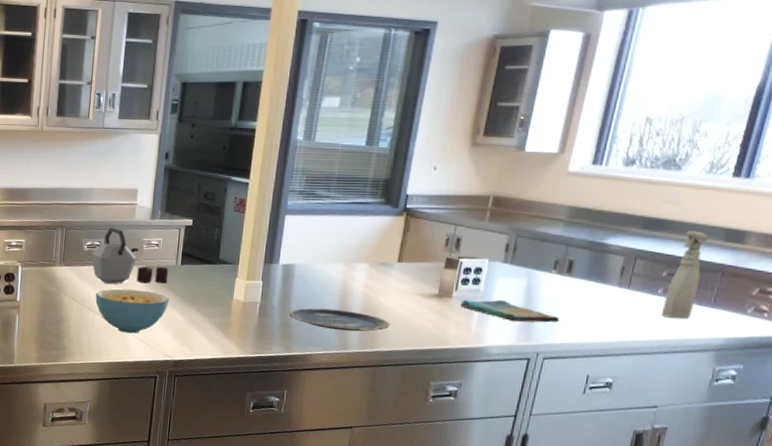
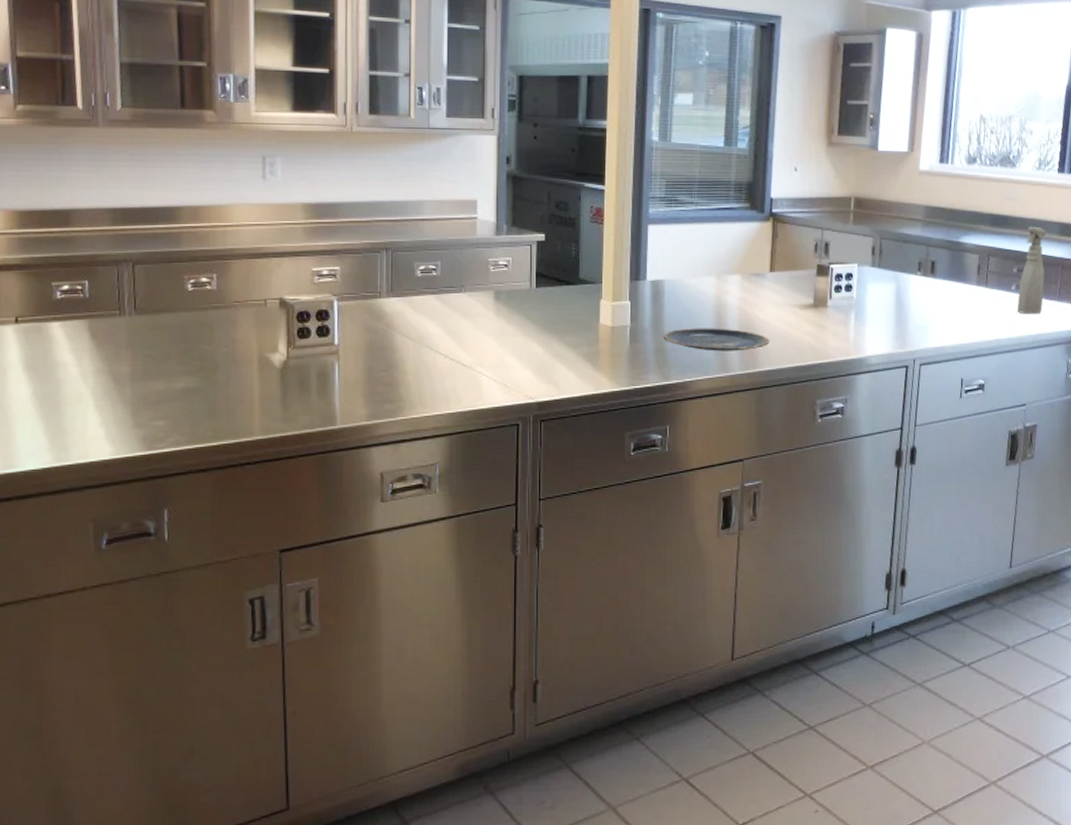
kettle: present [91,227,169,284] -> none [425,247,522,315]
cereal bowl: present [95,289,170,334] -> none [435,320,526,374]
dish towel: present [459,299,559,323] -> none [835,306,930,329]

